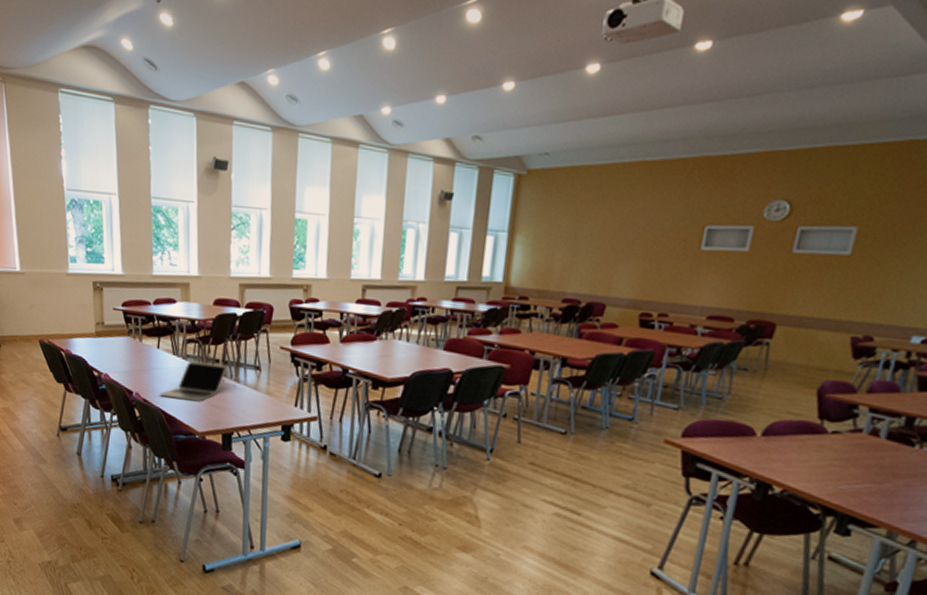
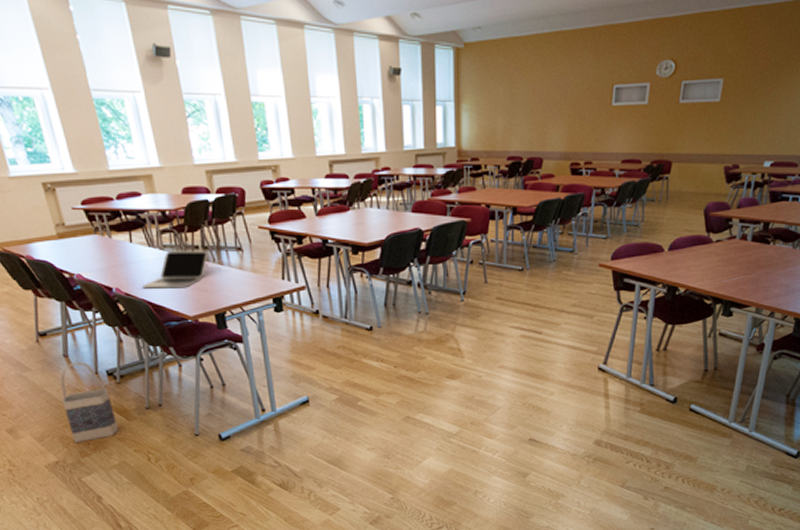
bag: none [66,462,111,546] -> present [60,362,119,443]

